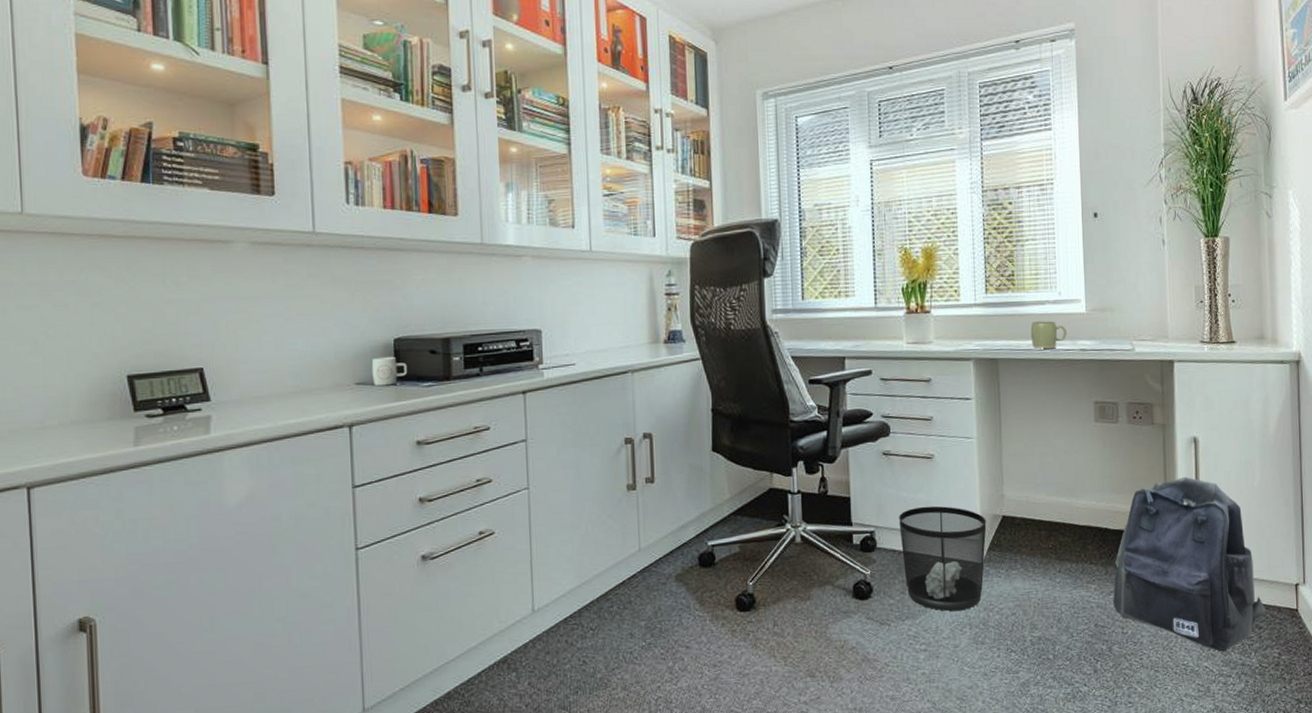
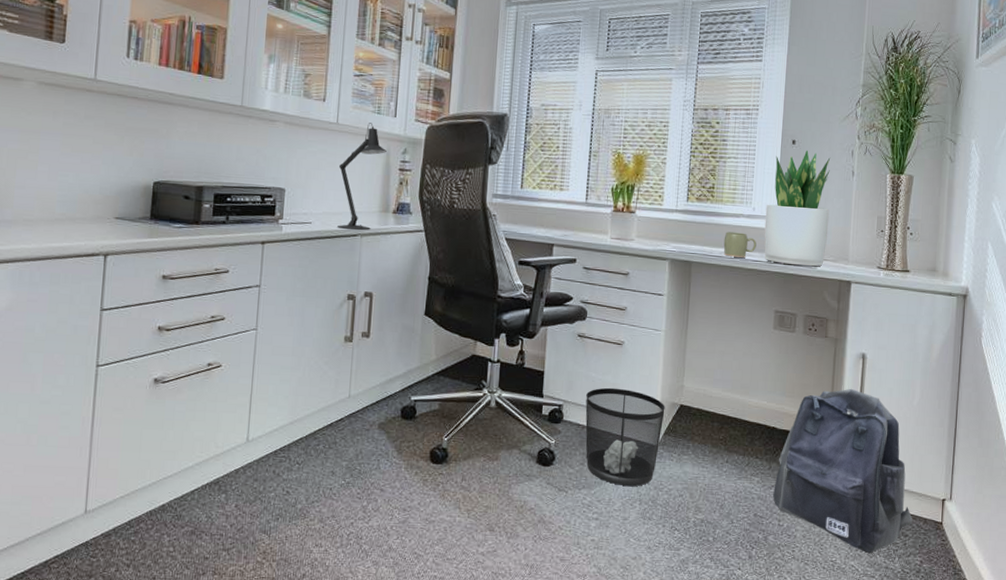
mug: present [371,356,408,386] -> none [130,196,163,223]
desk lamp: none [597,246,649,368] -> present [337,123,387,231]
planter: none [1072,222,1144,350] -> present [764,150,831,267]

